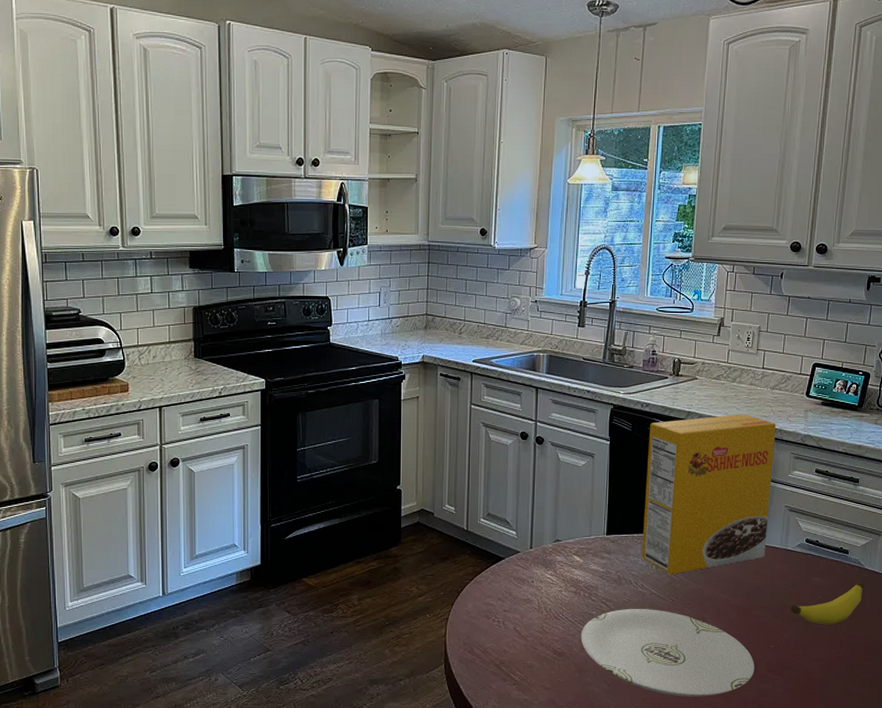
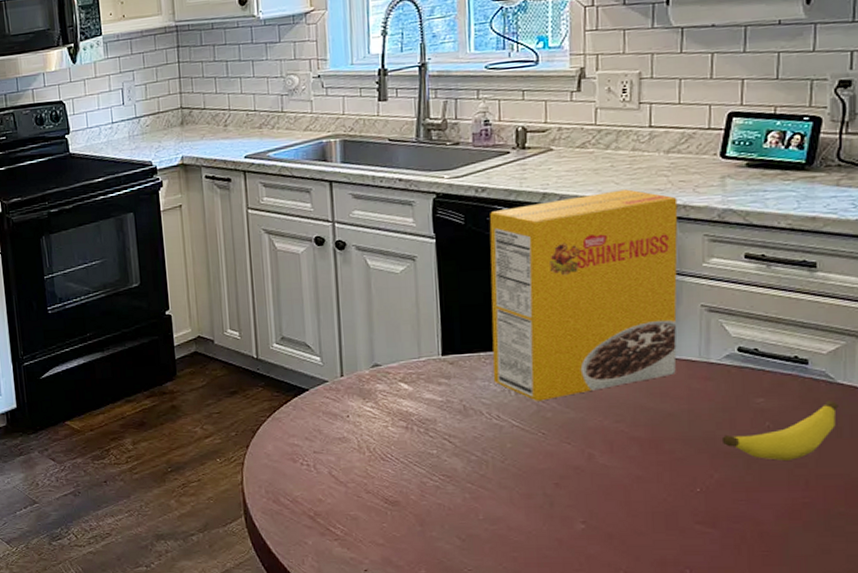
plate: present [581,609,755,697] -> none [418,445,674,555]

